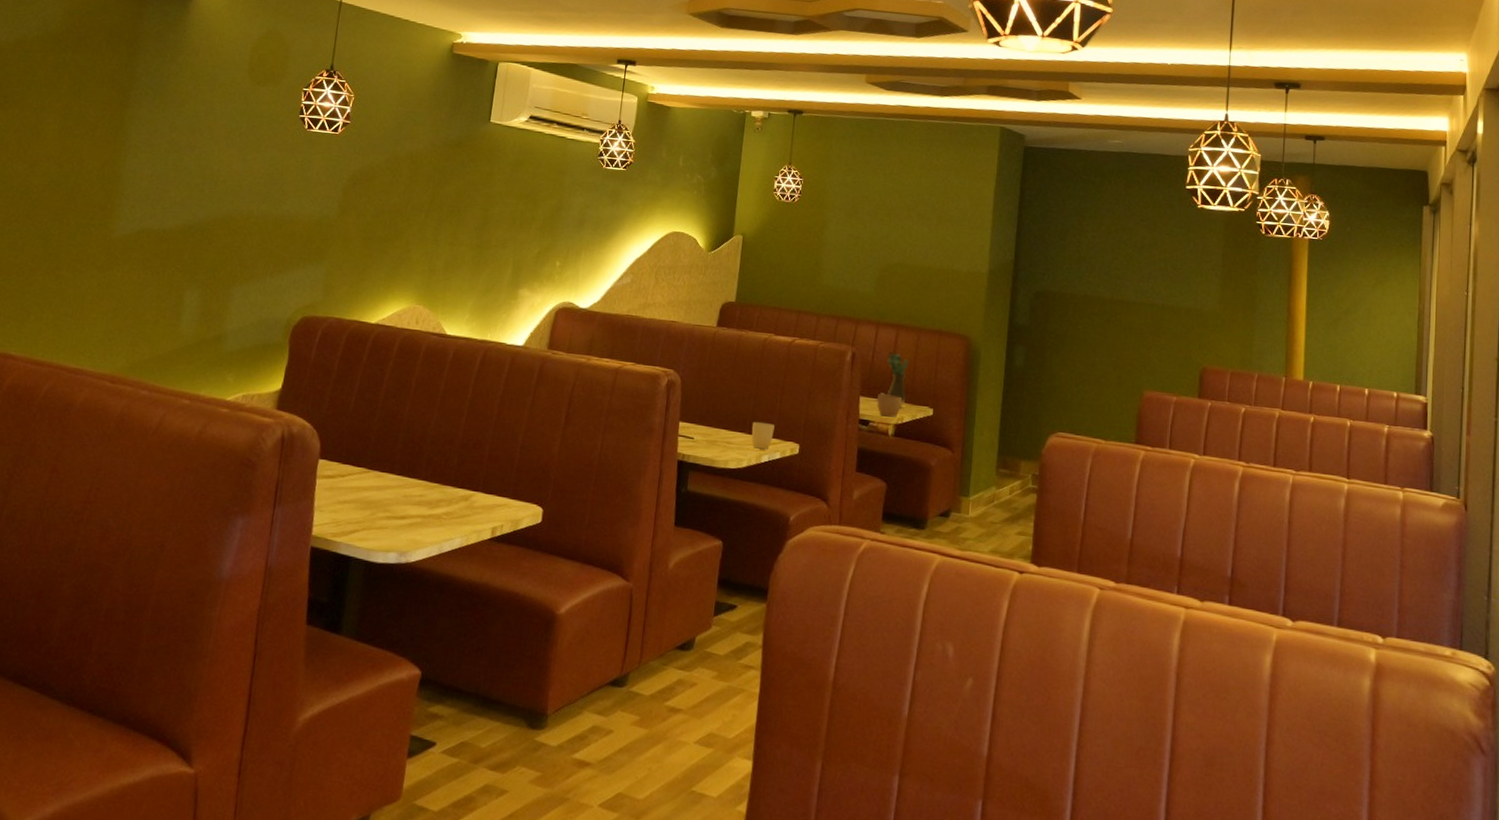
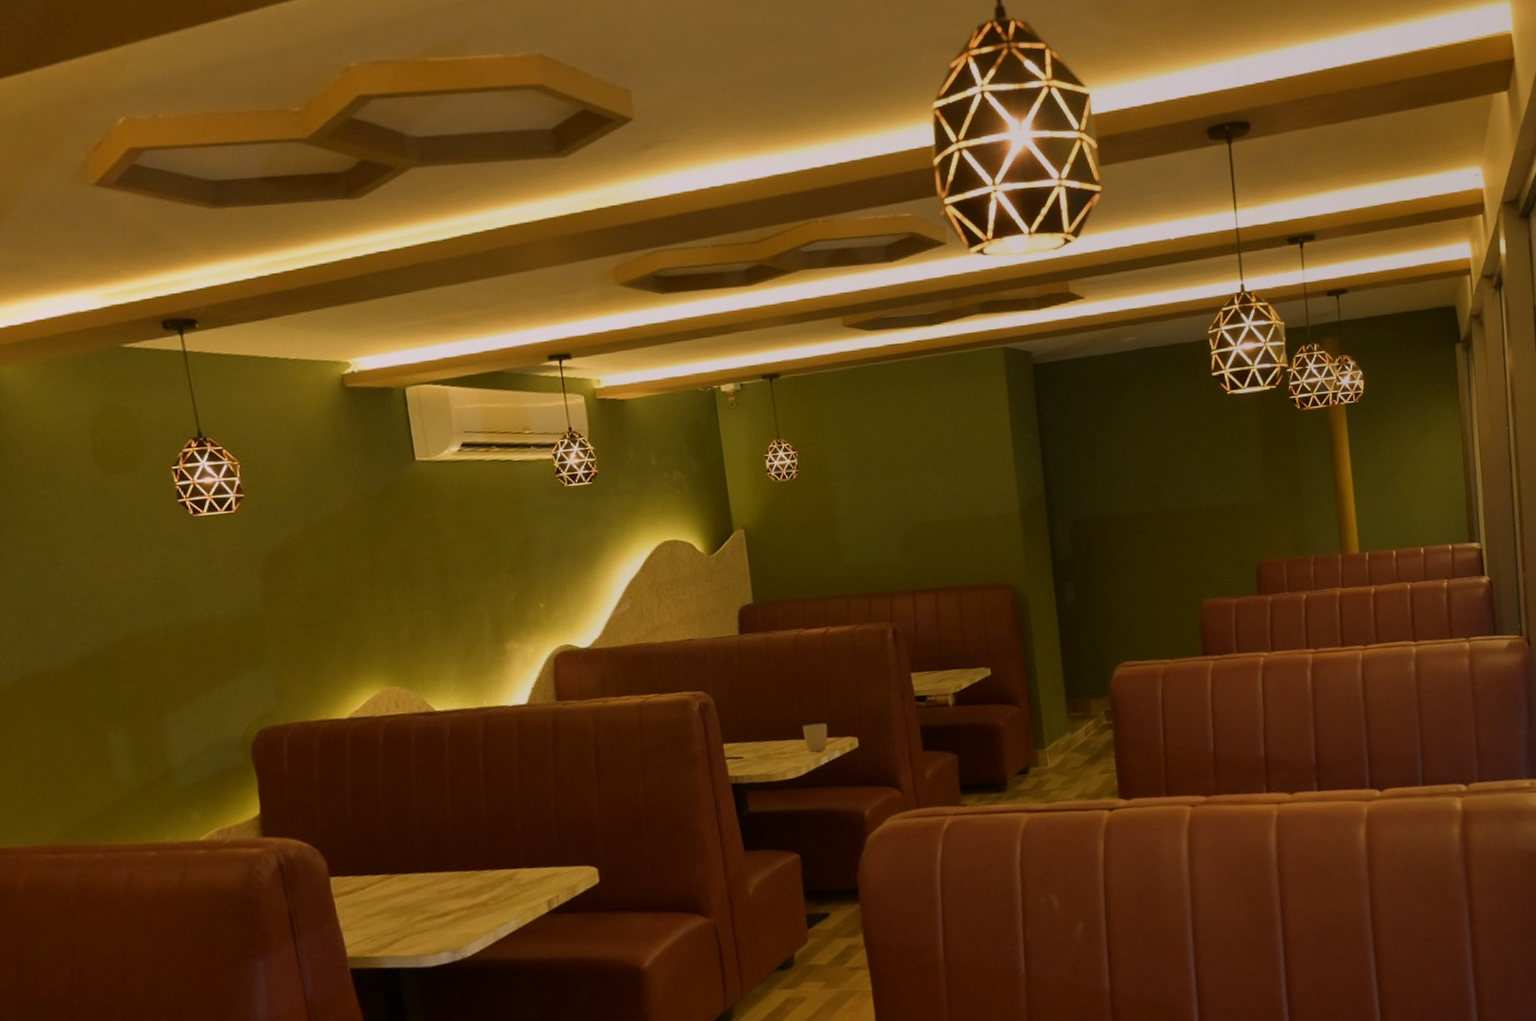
cup: present [877,393,903,418] -> none [929,663,957,688]
vase: present [887,350,909,409] -> none [931,617,961,676]

